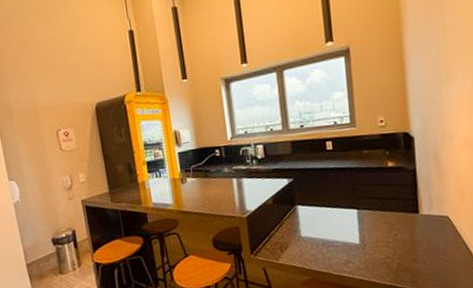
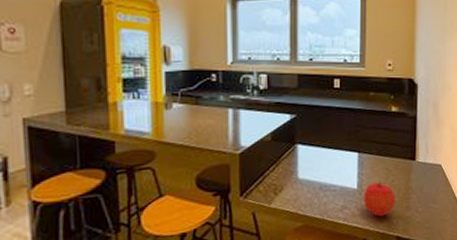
fruit: none [366,236,401,270] -> present [363,182,395,217]

